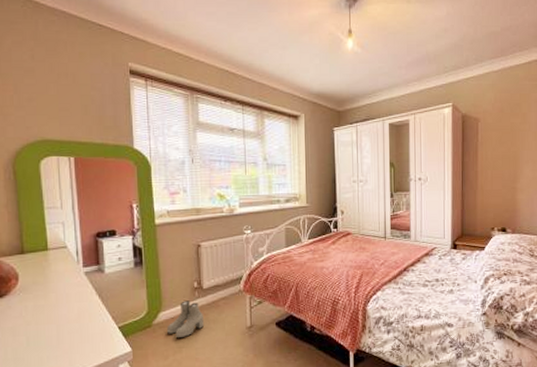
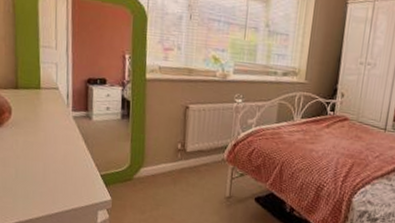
boots: present [167,300,204,339] -> none [147,160,184,197]

